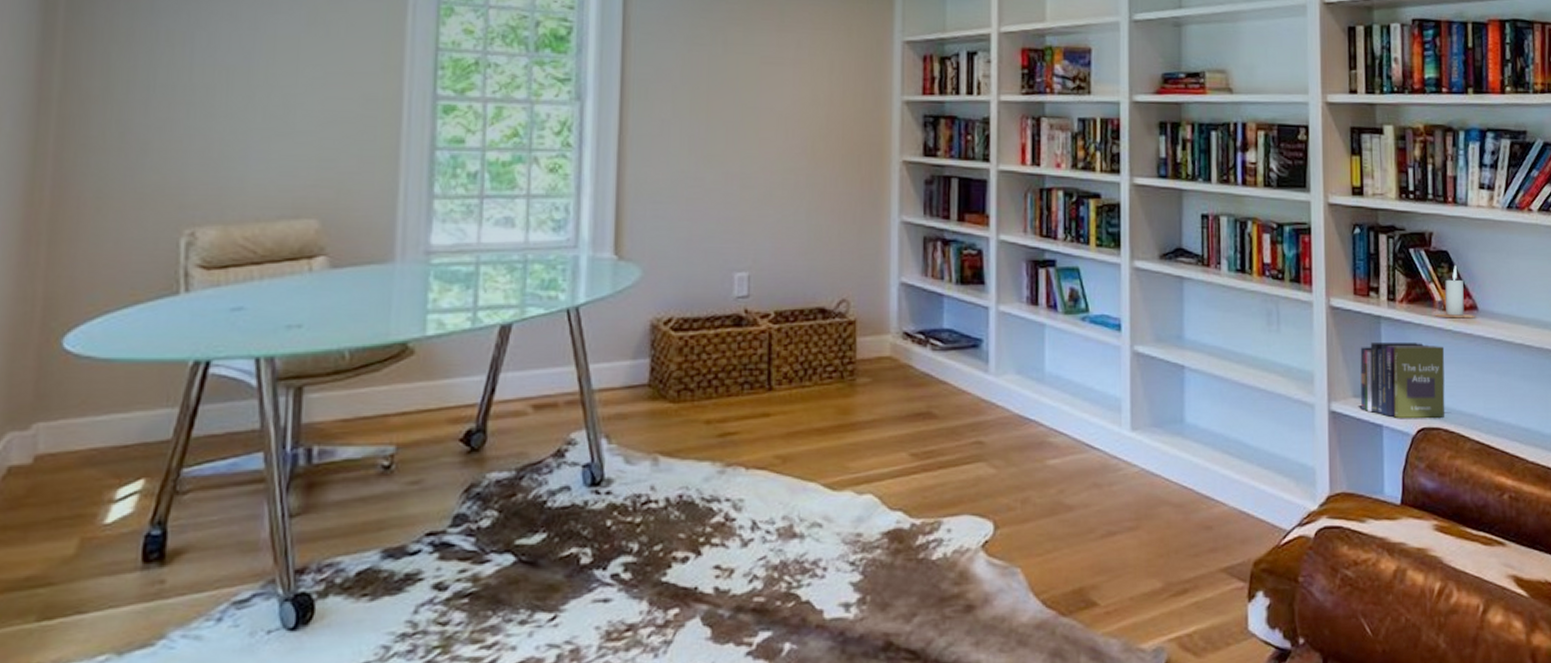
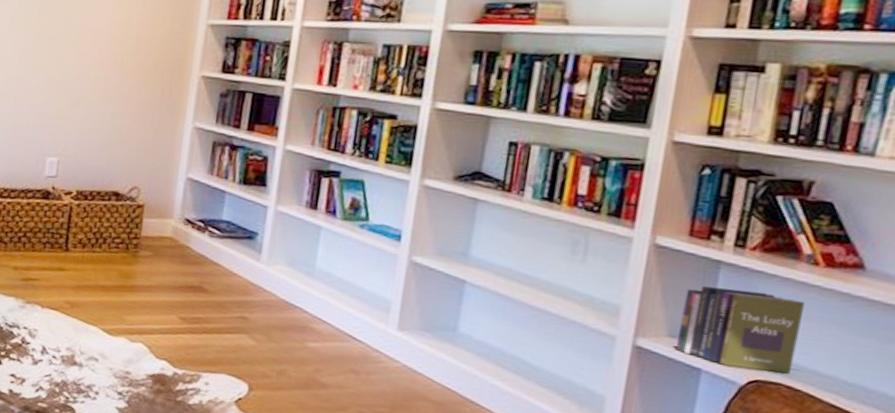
candle: present [1434,265,1477,319] -> none [797,219,861,278]

